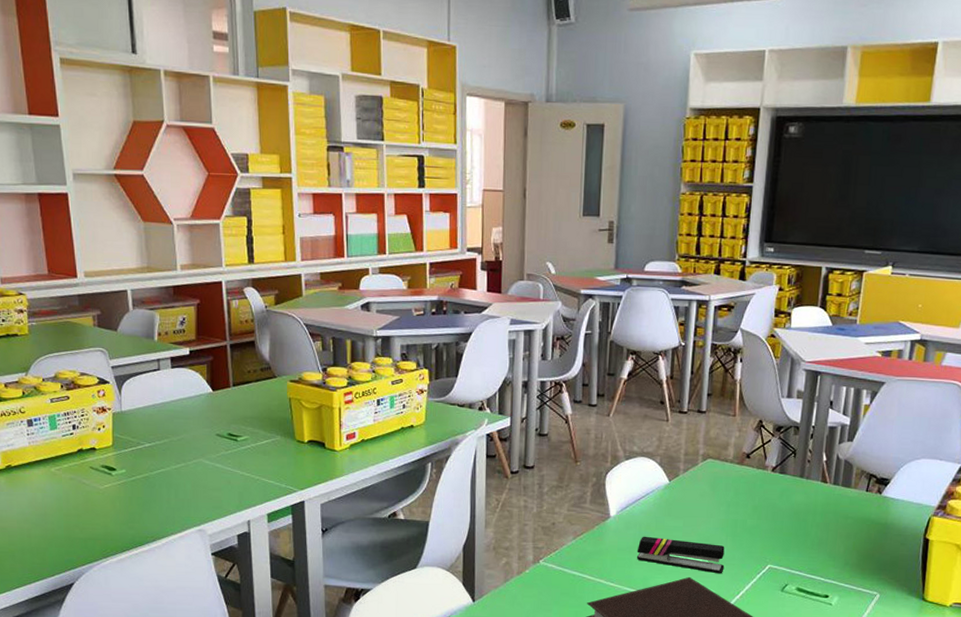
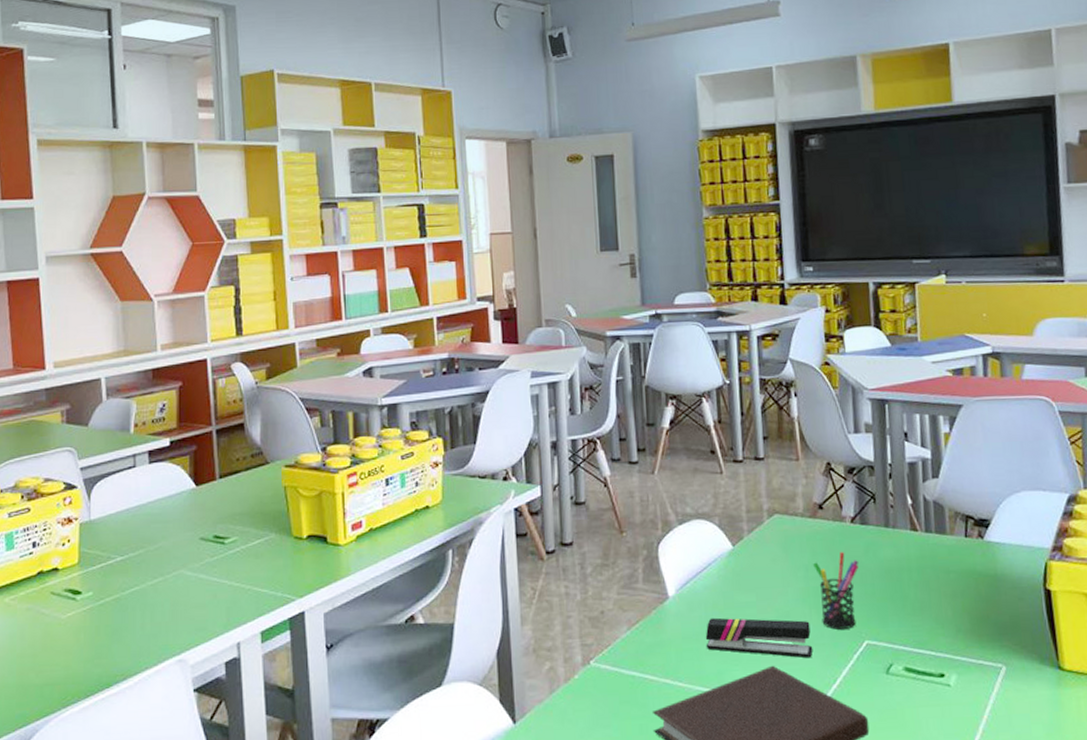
pen holder: none [735,493,773,555] -> present [813,551,859,630]

